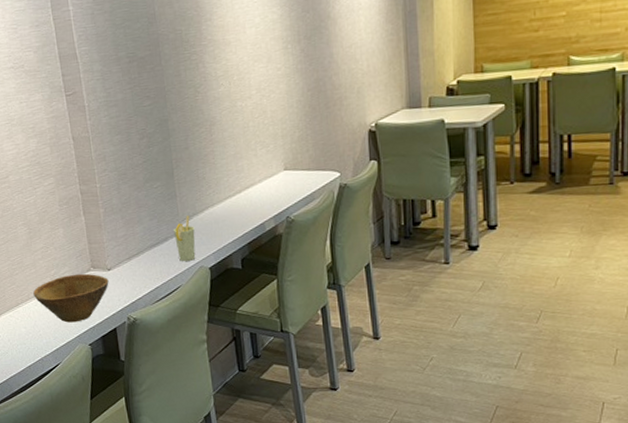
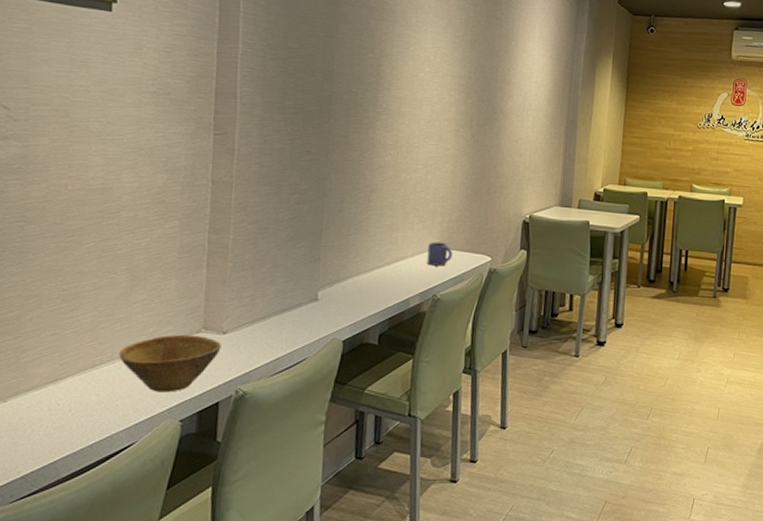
cup: present [174,216,196,261] -> none [309,282,334,331]
mug: none [274,164,300,189] -> present [427,241,452,266]

